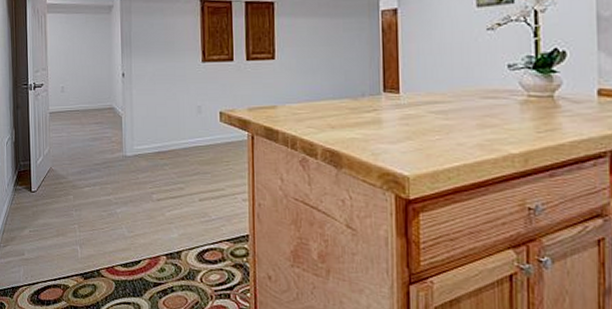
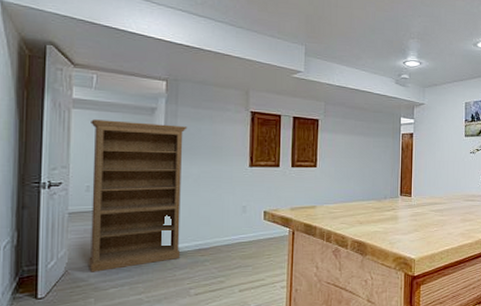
bookshelf: none [61,21,142,170] -> present [89,119,188,272]

